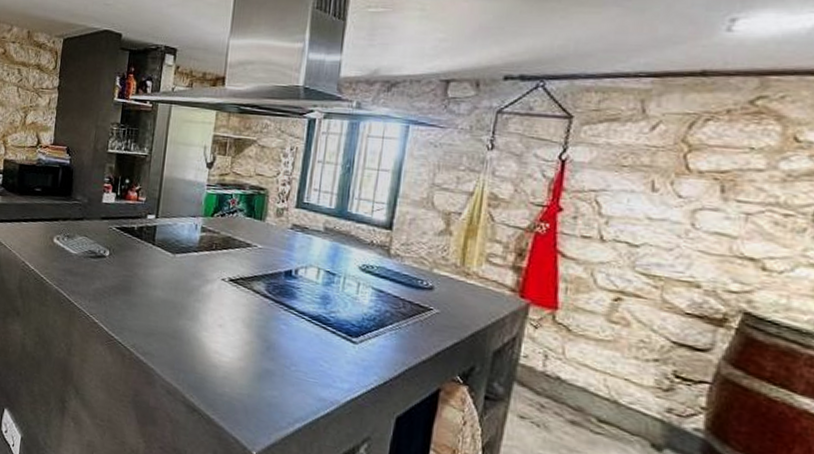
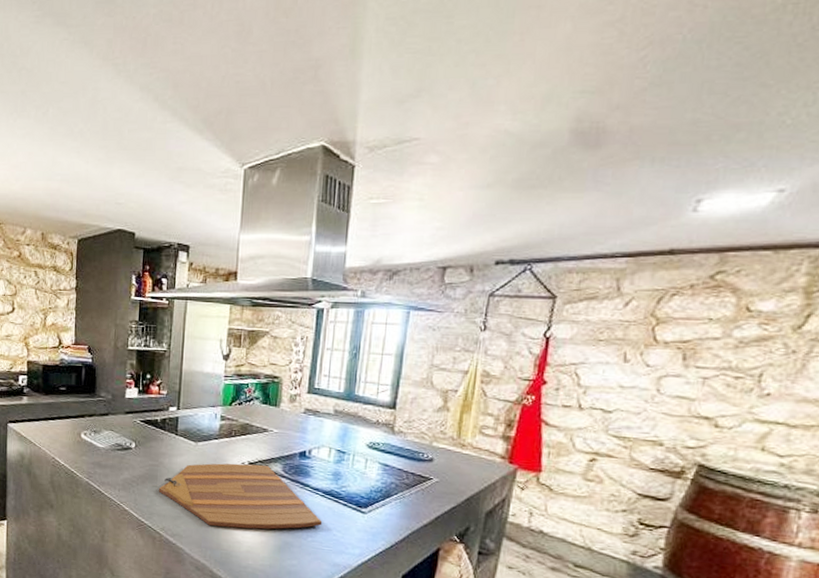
cutting board: none [131,277,308,355] -> present [158,463,323,530]

